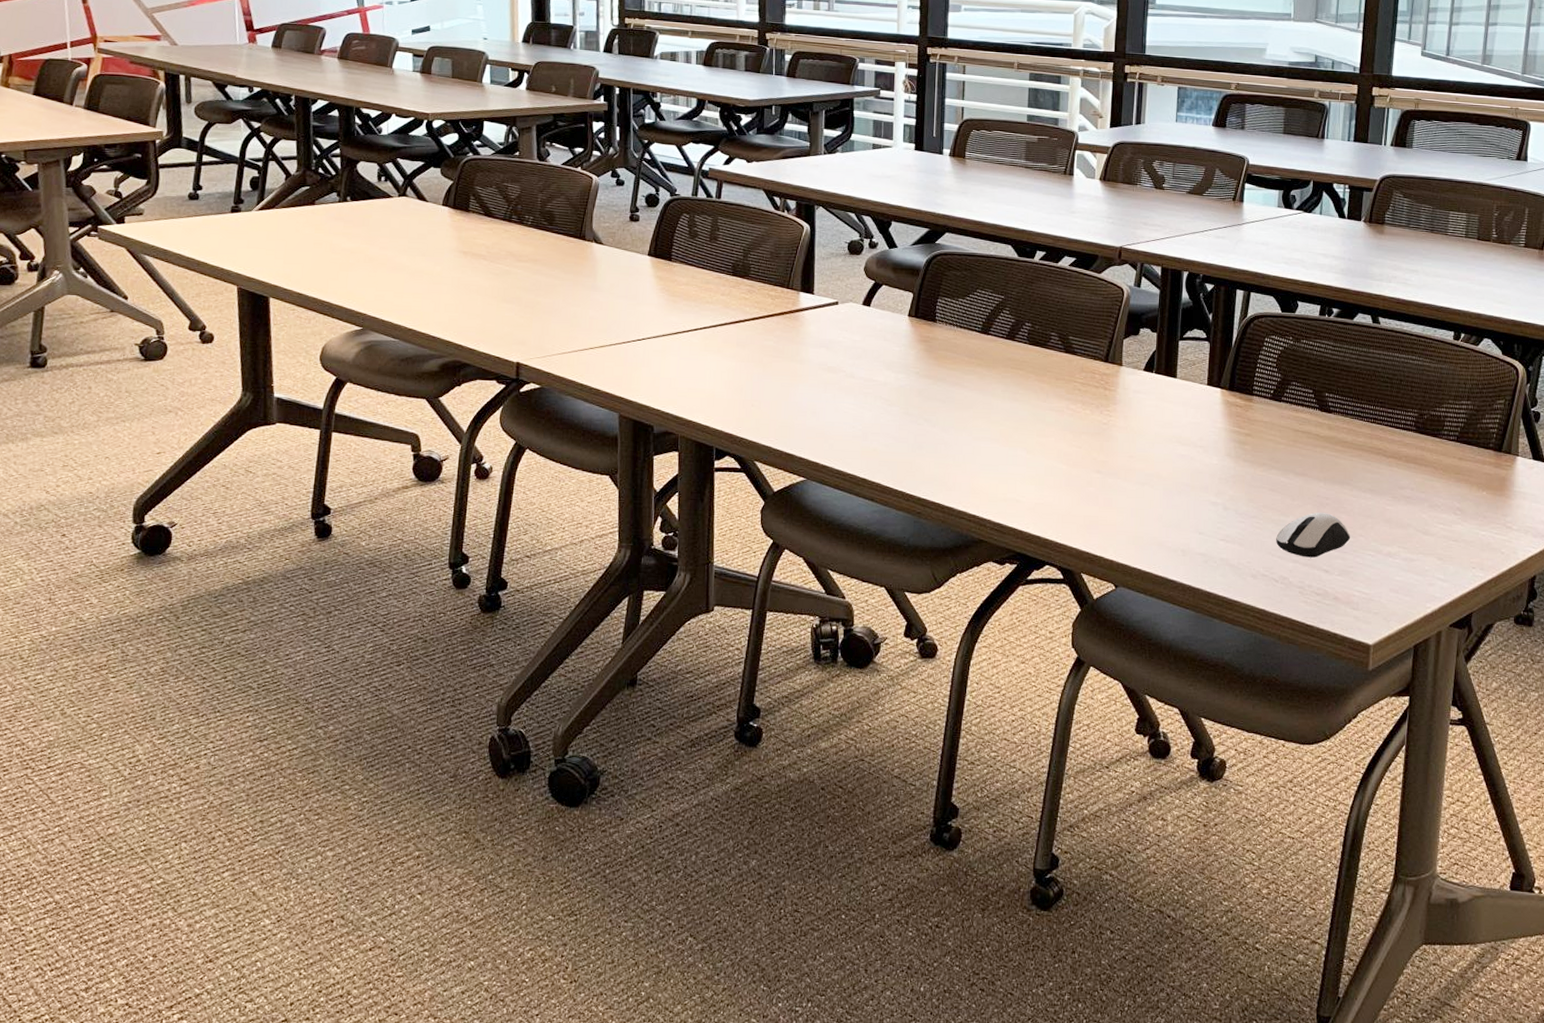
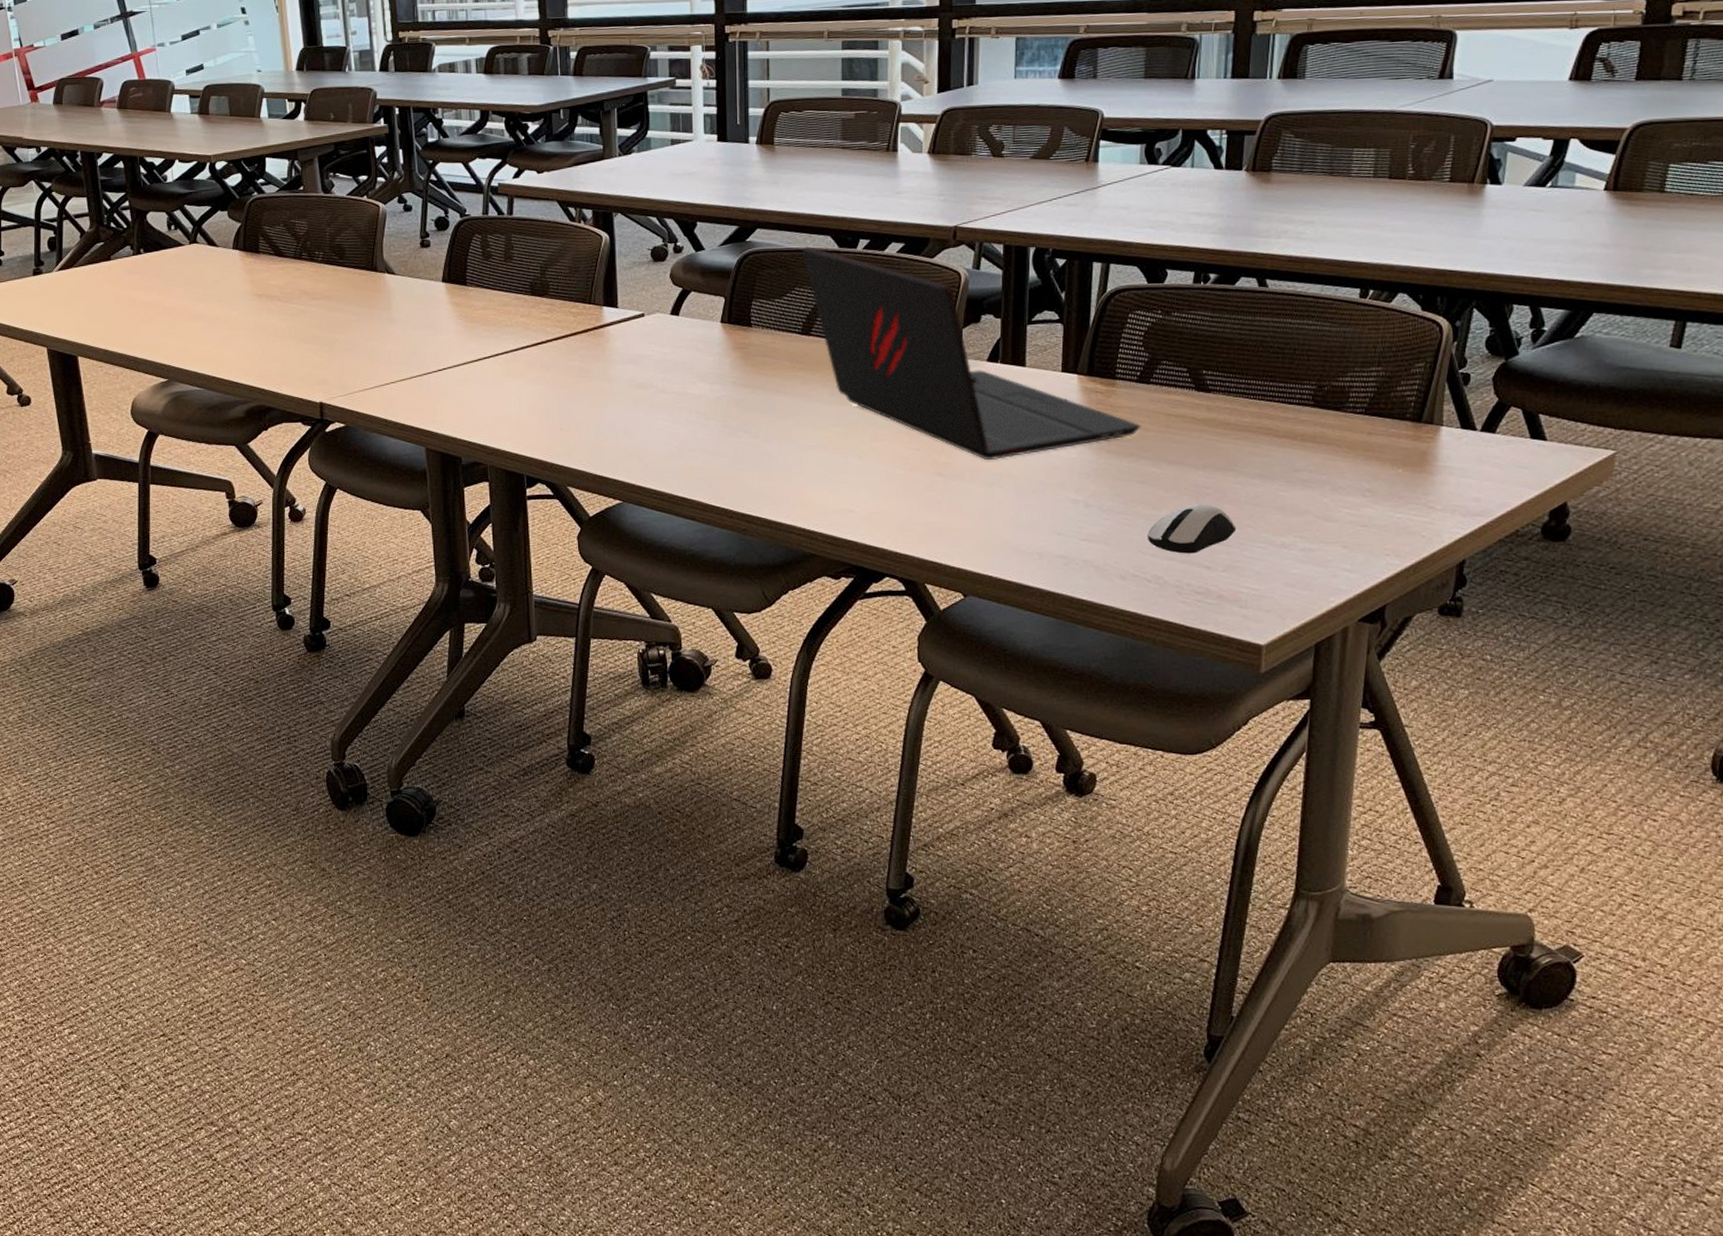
laptop: none [985,253,1273,461] -> present [802,247,1141,460]

